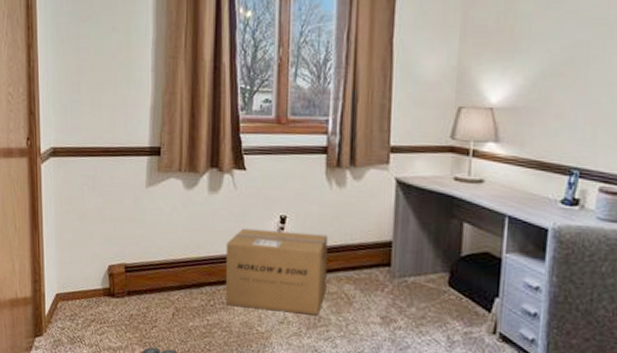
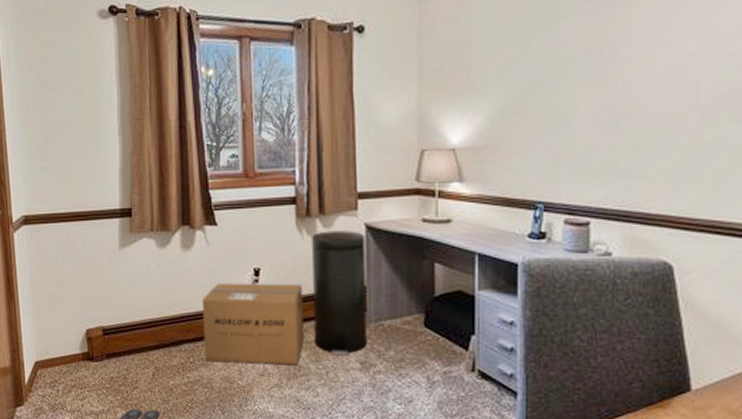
pedal bin: none [337,183,396,308] -> present [310,231,368,354]

